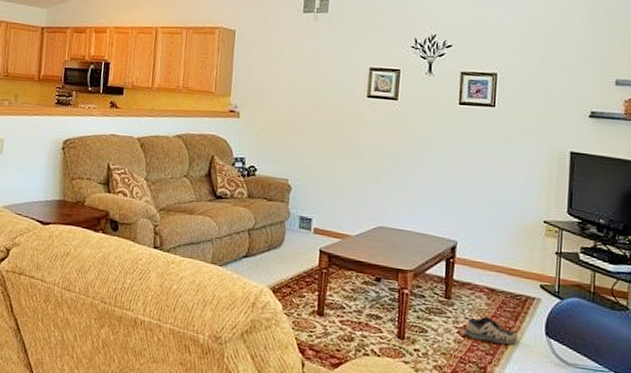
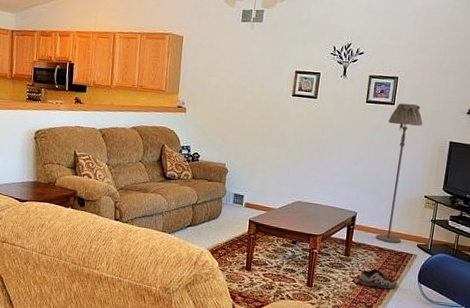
floor lamp: none [483,105,533,283] -> present [375,103,423,244]

